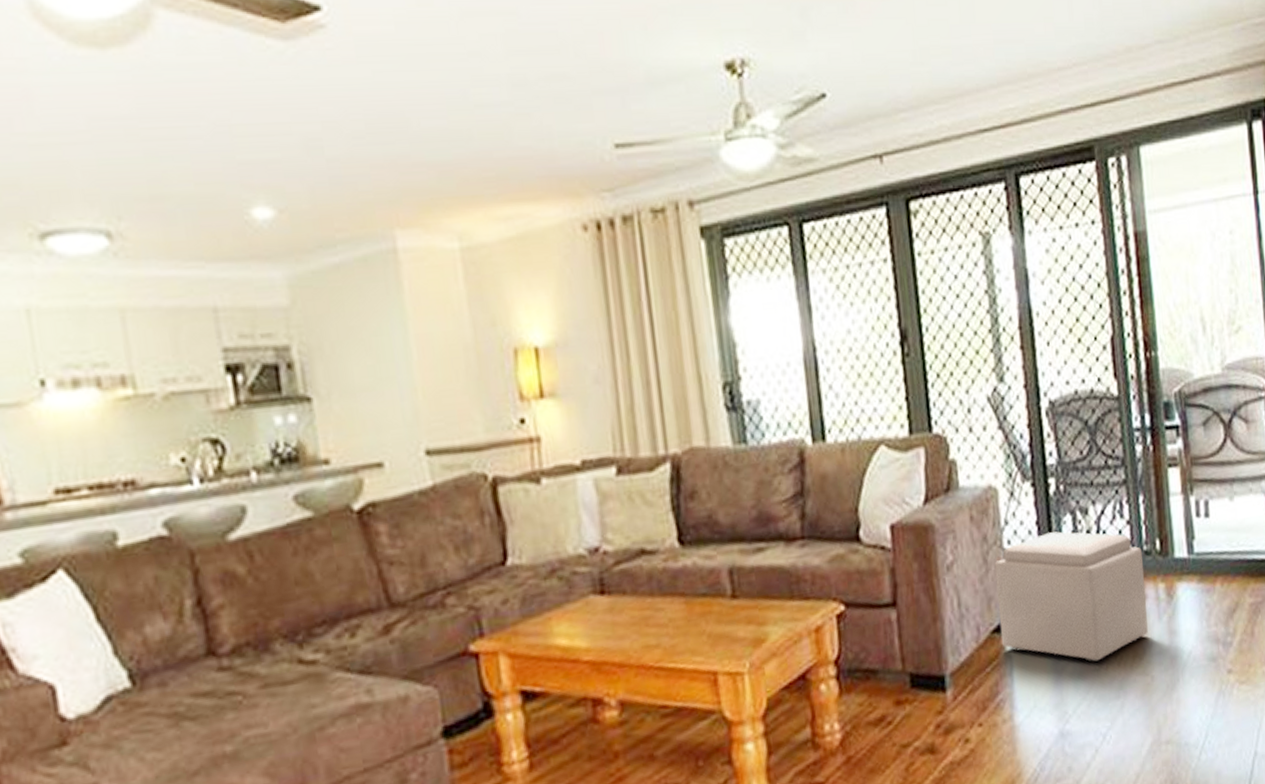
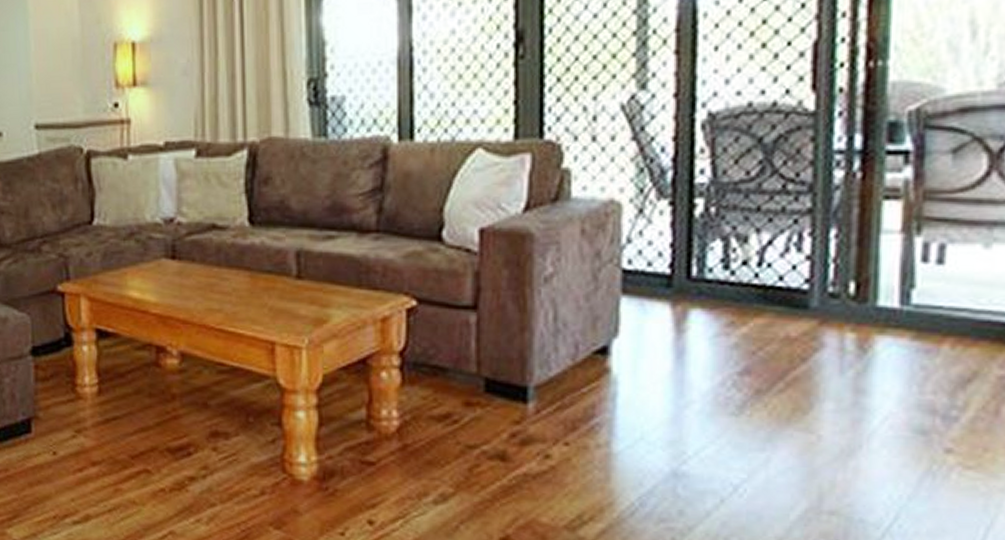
ottoman: present [994,531,1148,663] -> none [605,257,826,405]

